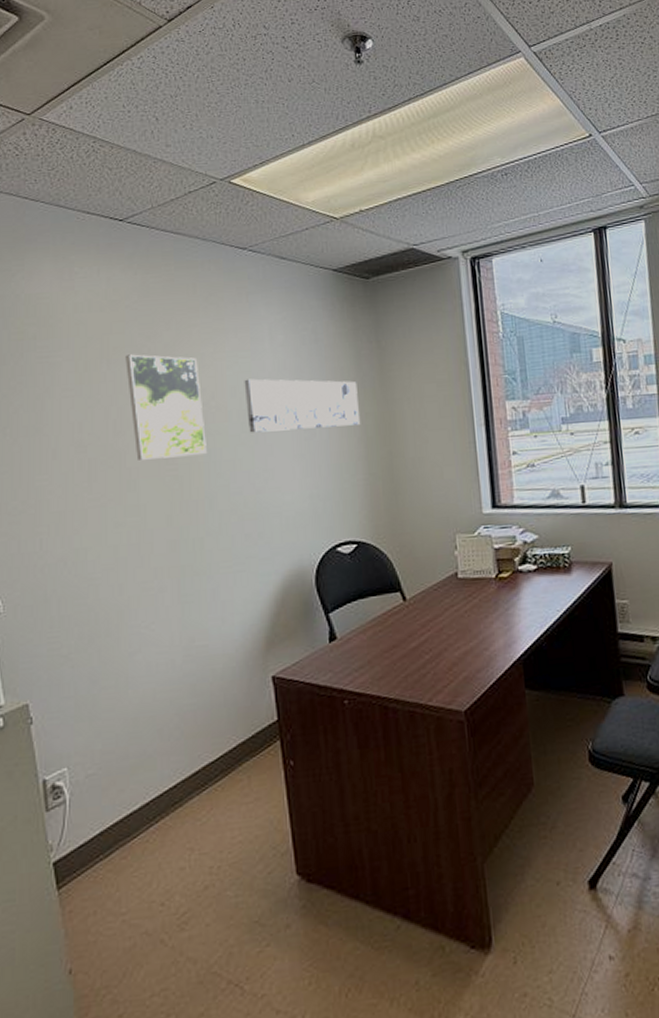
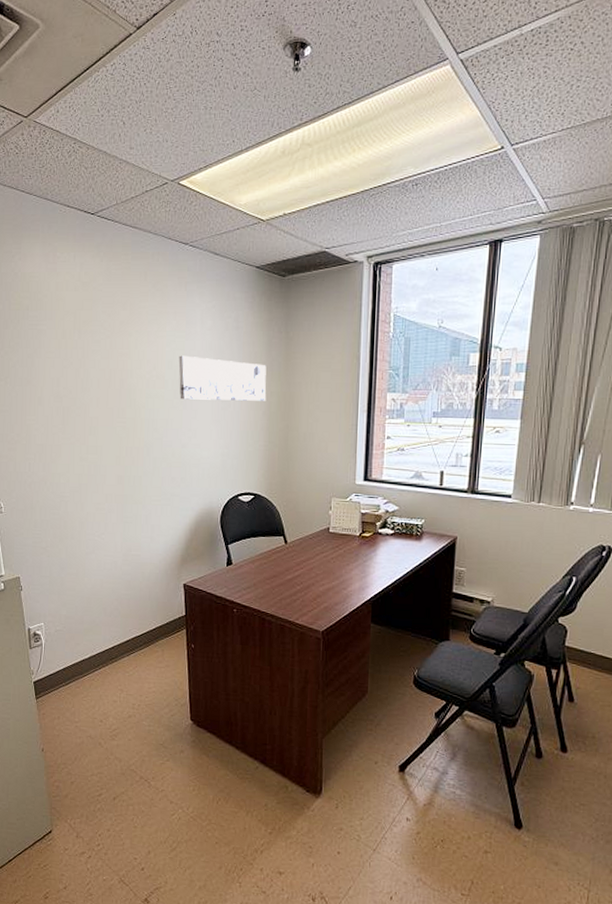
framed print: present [125,354,207,460] -> none [92,328,148,413]

